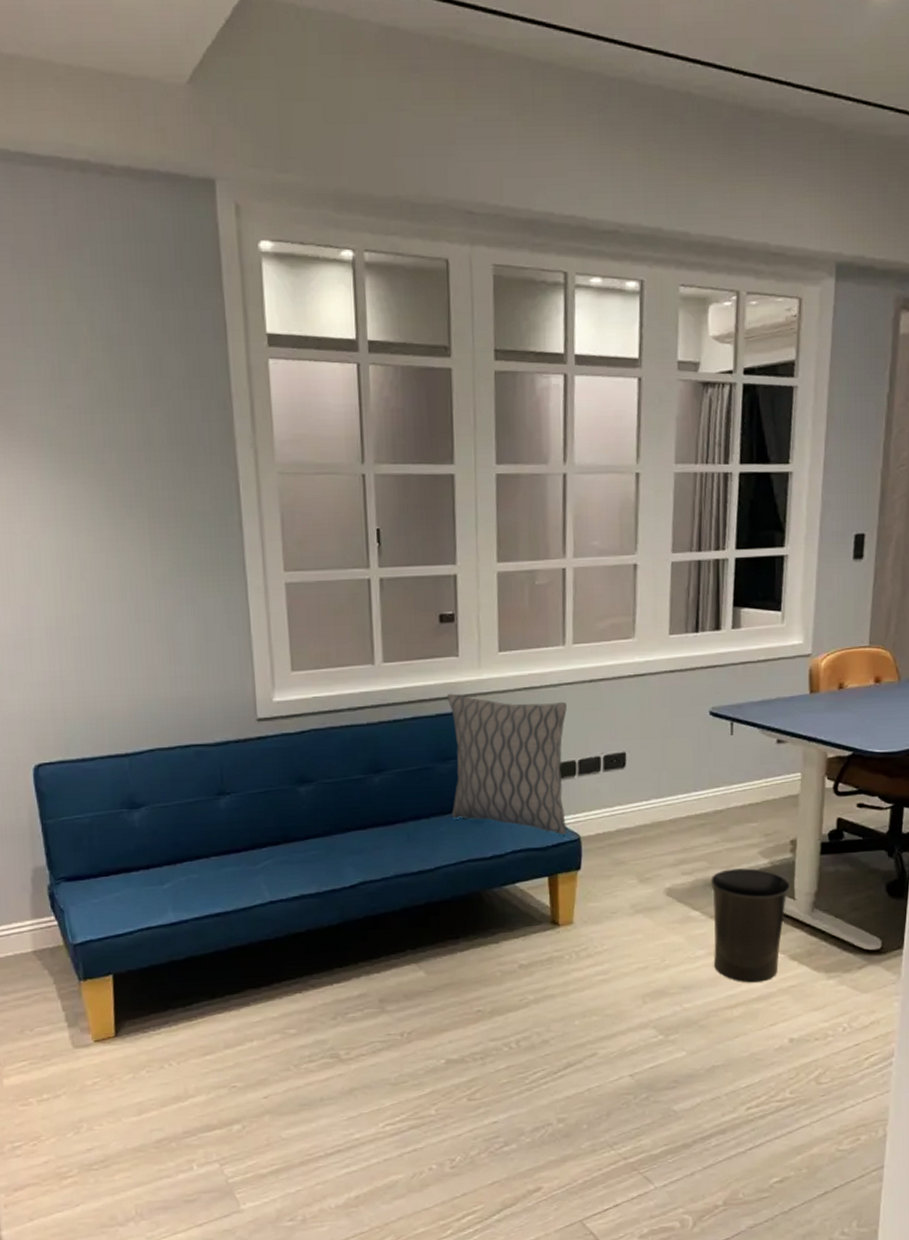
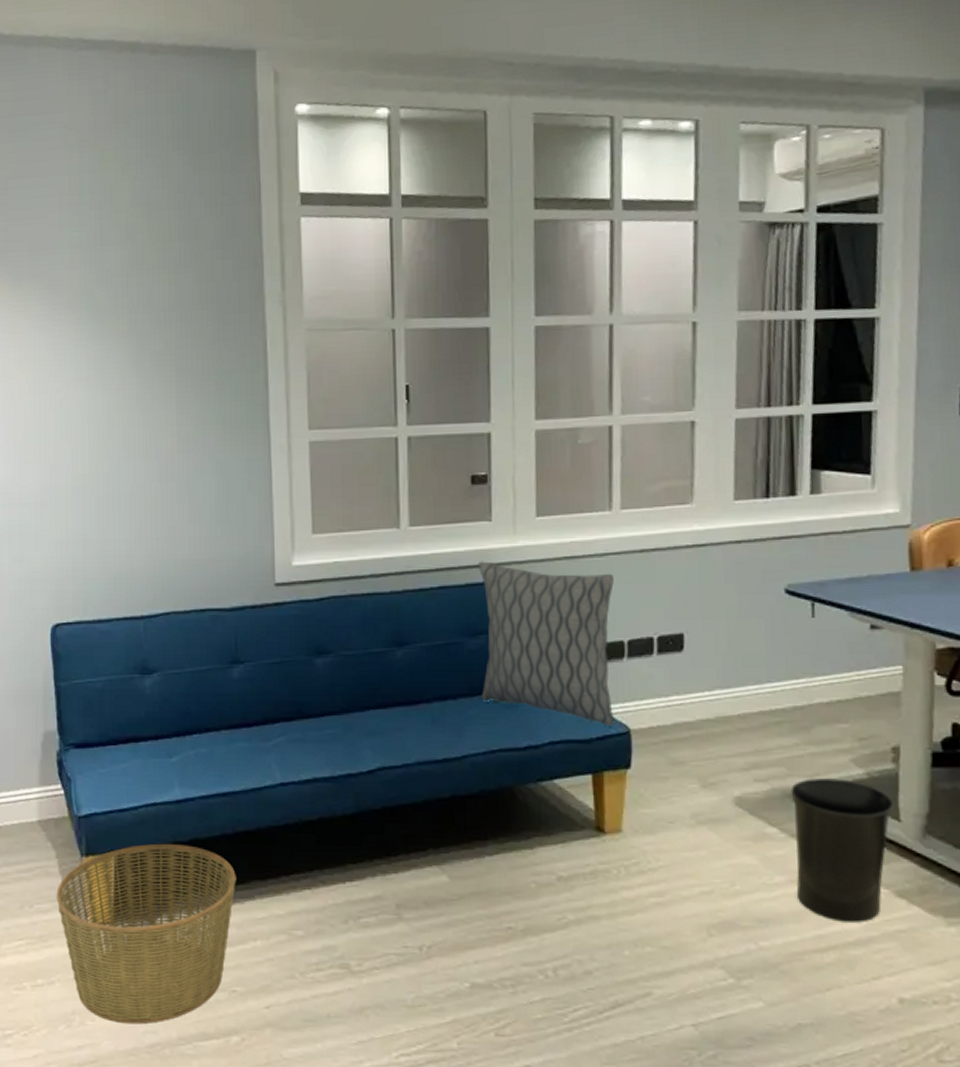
basket: none [56,962,232,1125] -> present [56,843,236,1024]

